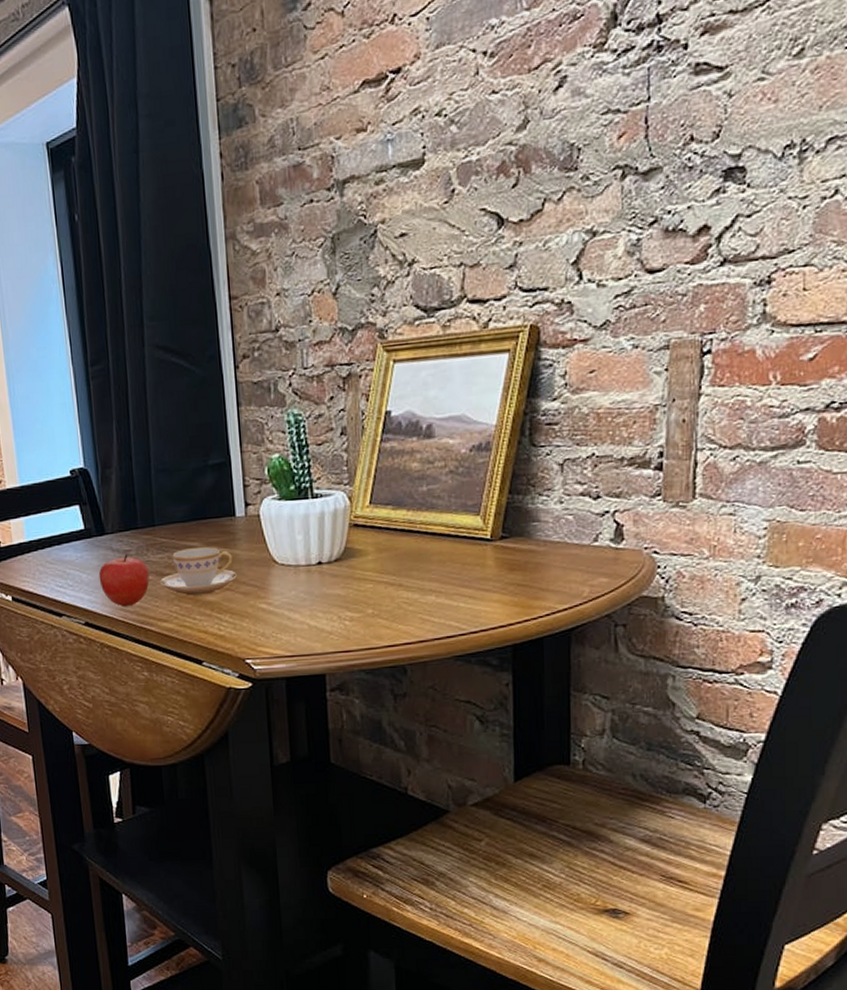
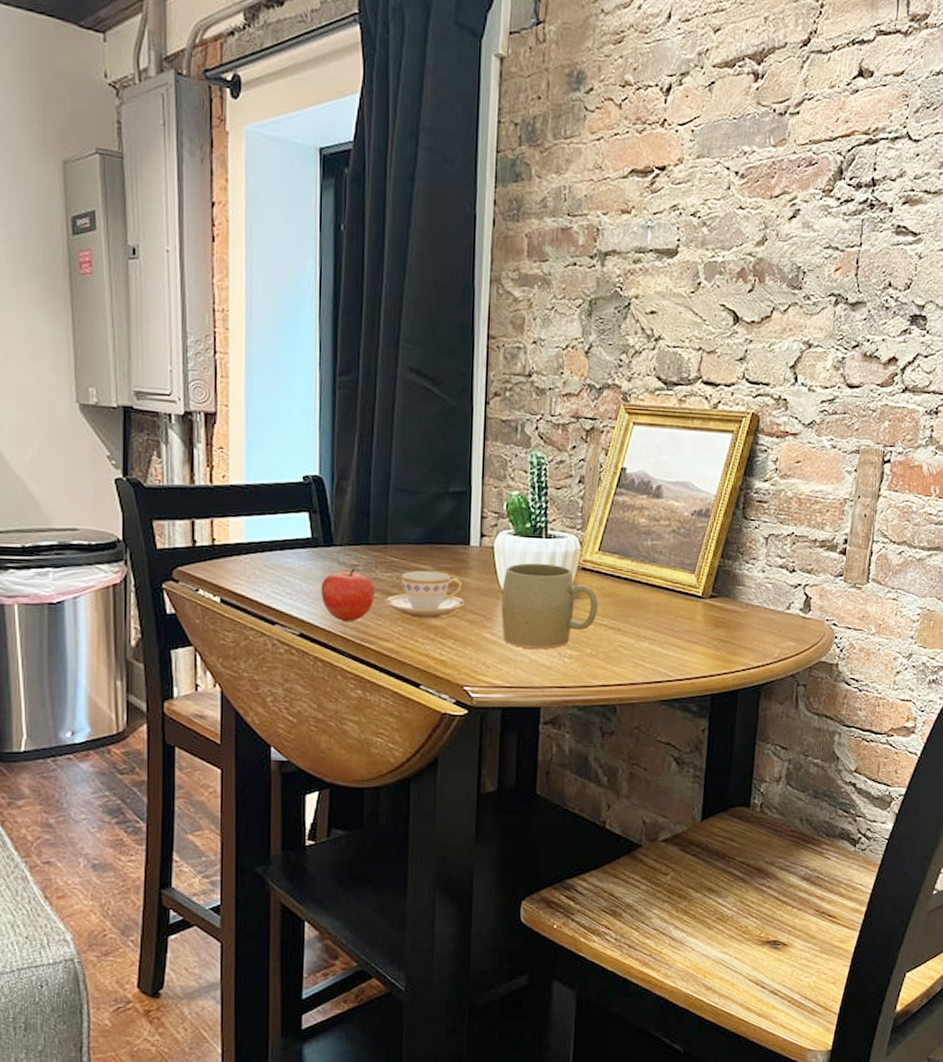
mug: none [272,524,376,615] -> present [501,562,599,650]

